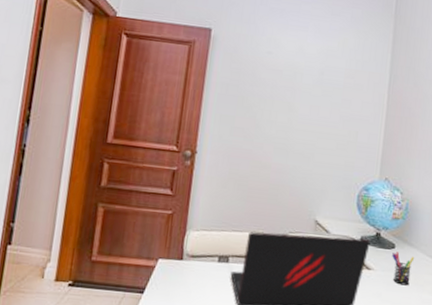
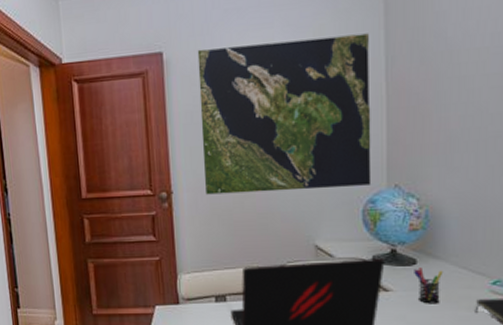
world map: none [227,34,379,175] -> present [197,33,372,195]

